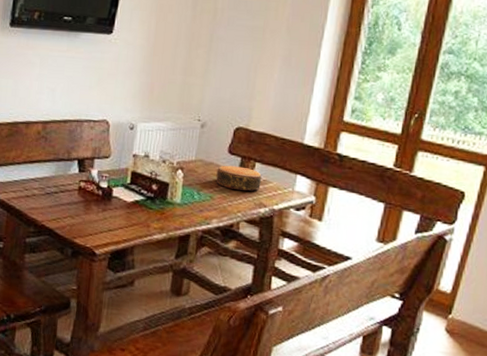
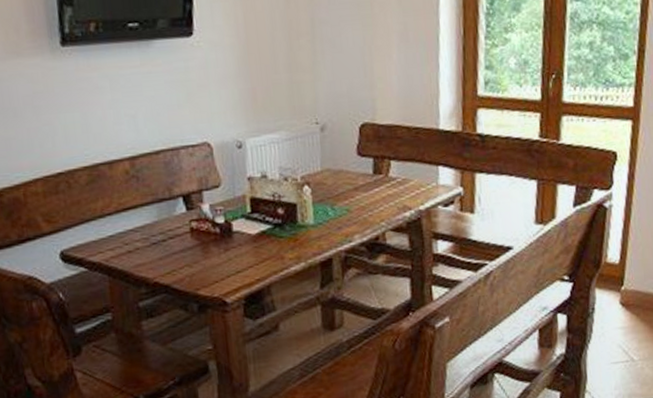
bowl: present [216,165,262,191] -> none [348,168,401,197]

